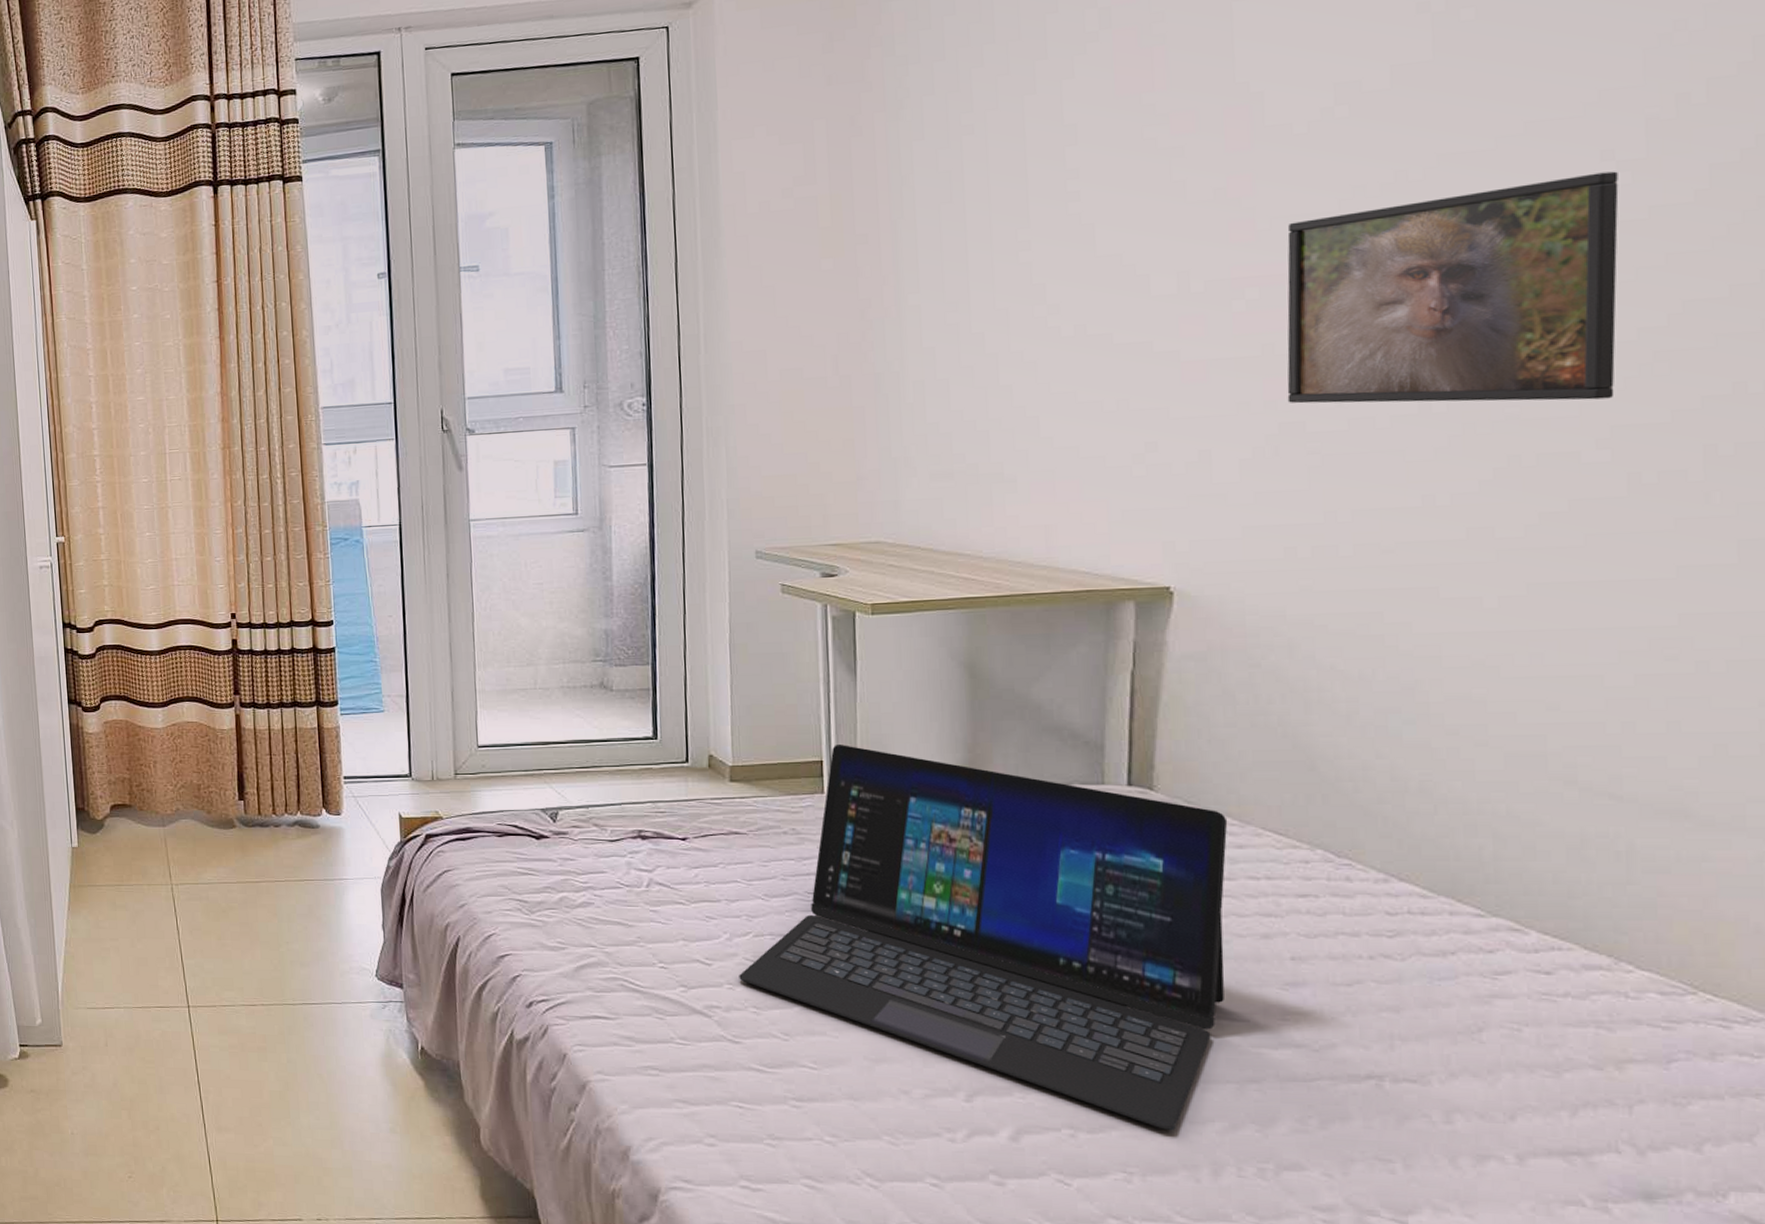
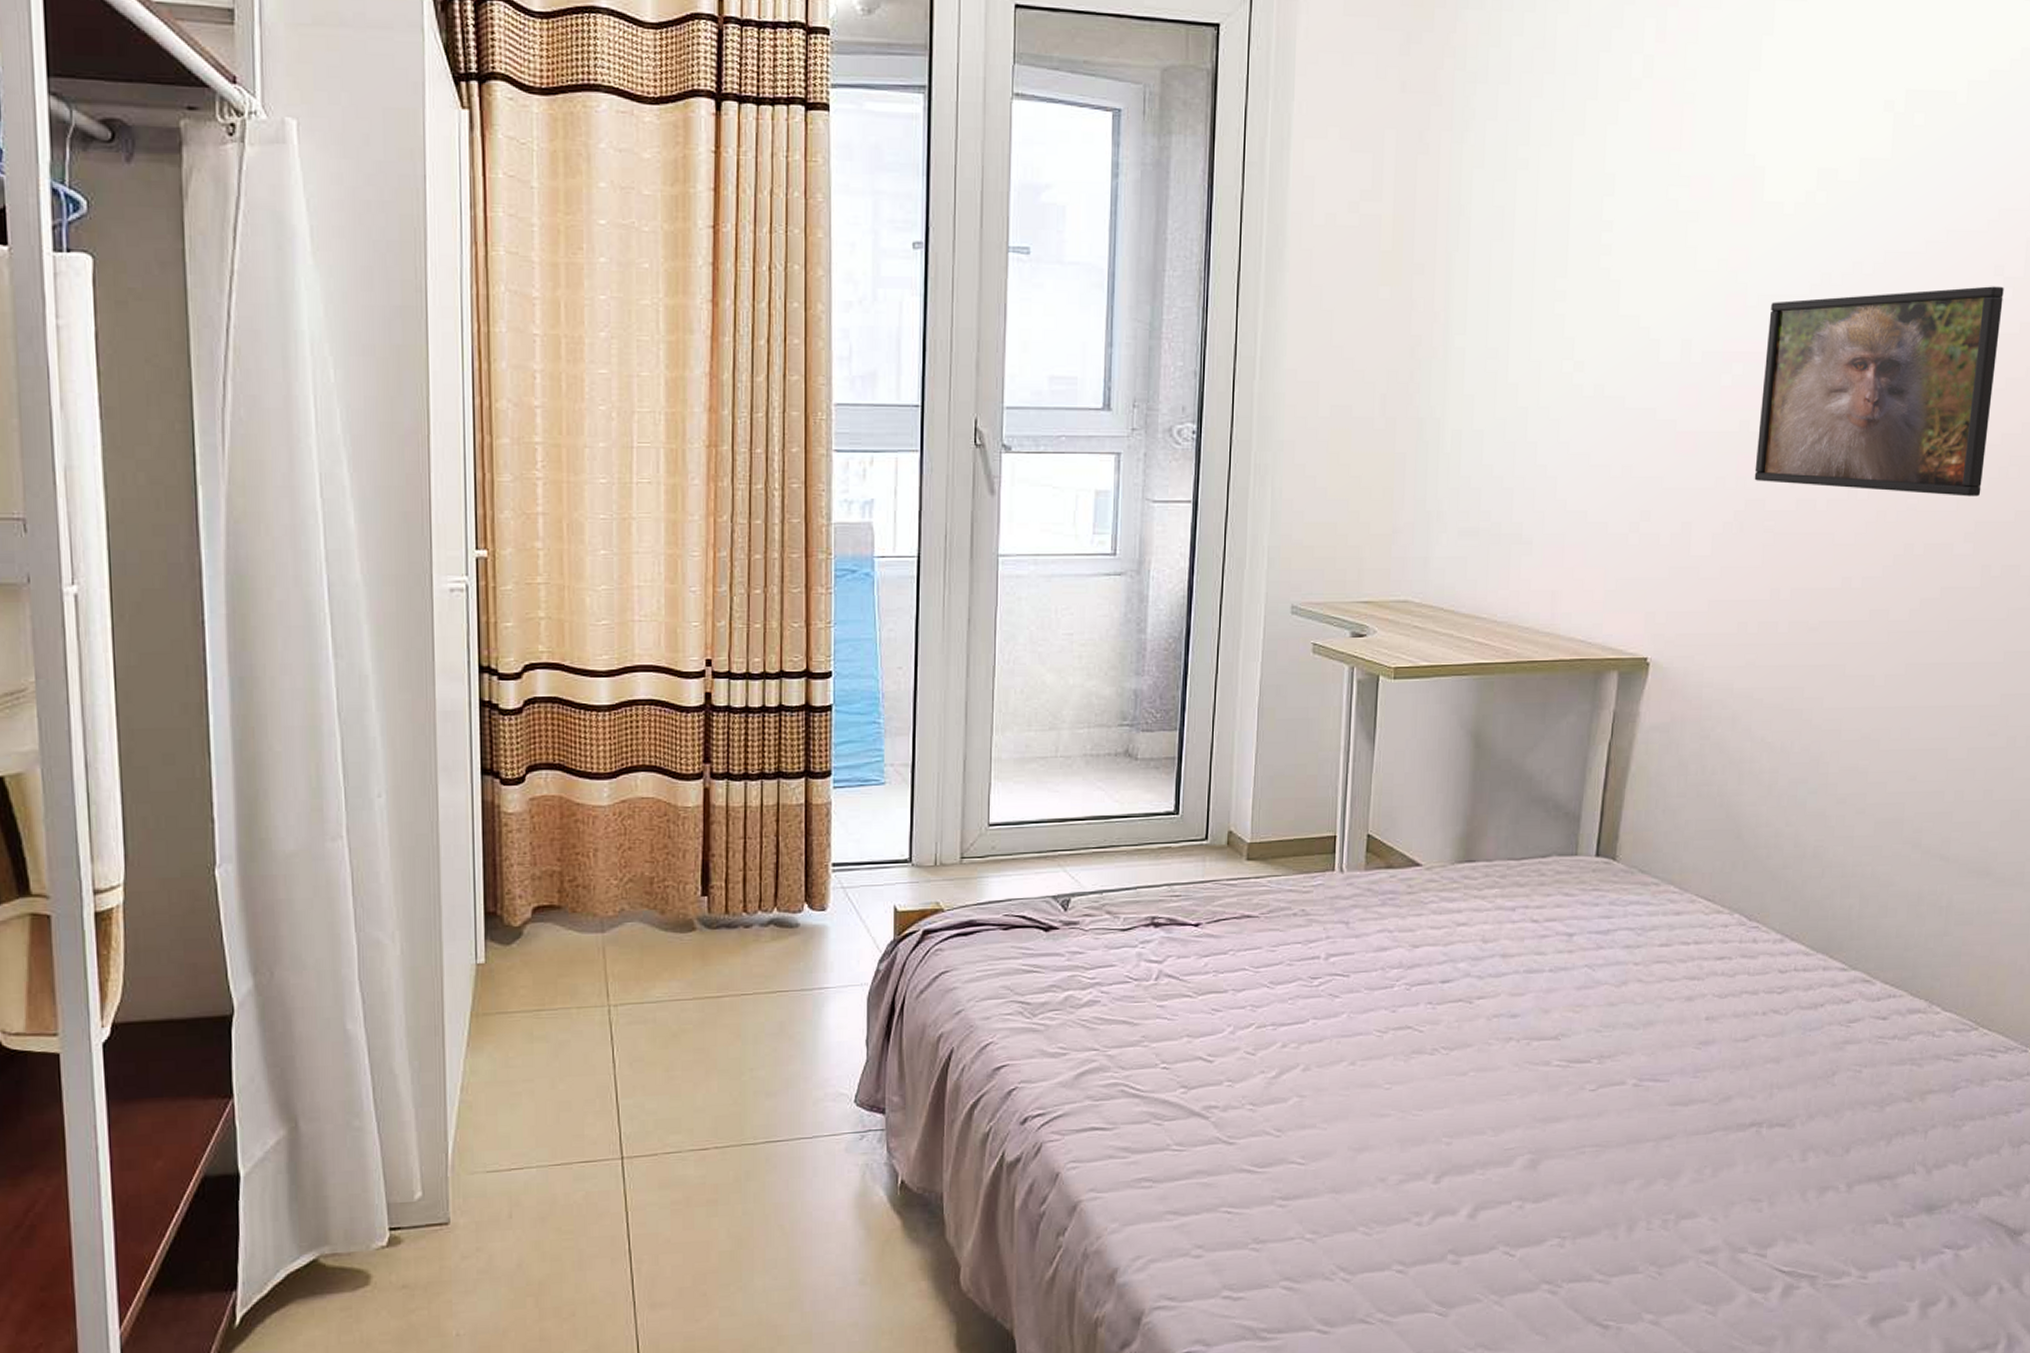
laptop: present [739,743,1228,1131] -> none [1239,817,1671,1193]

